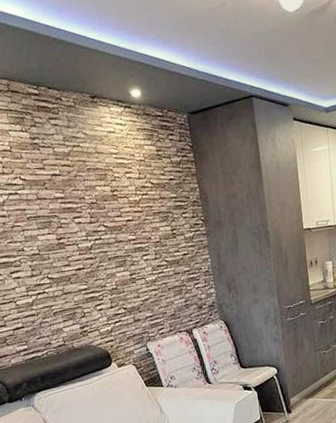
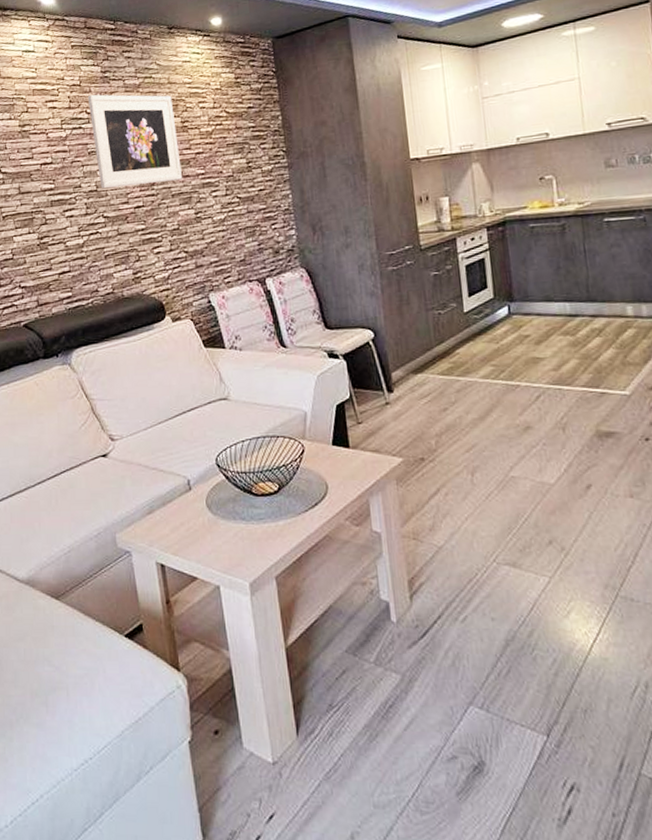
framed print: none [19,160,117,253] -> present [87,94,183,189]

